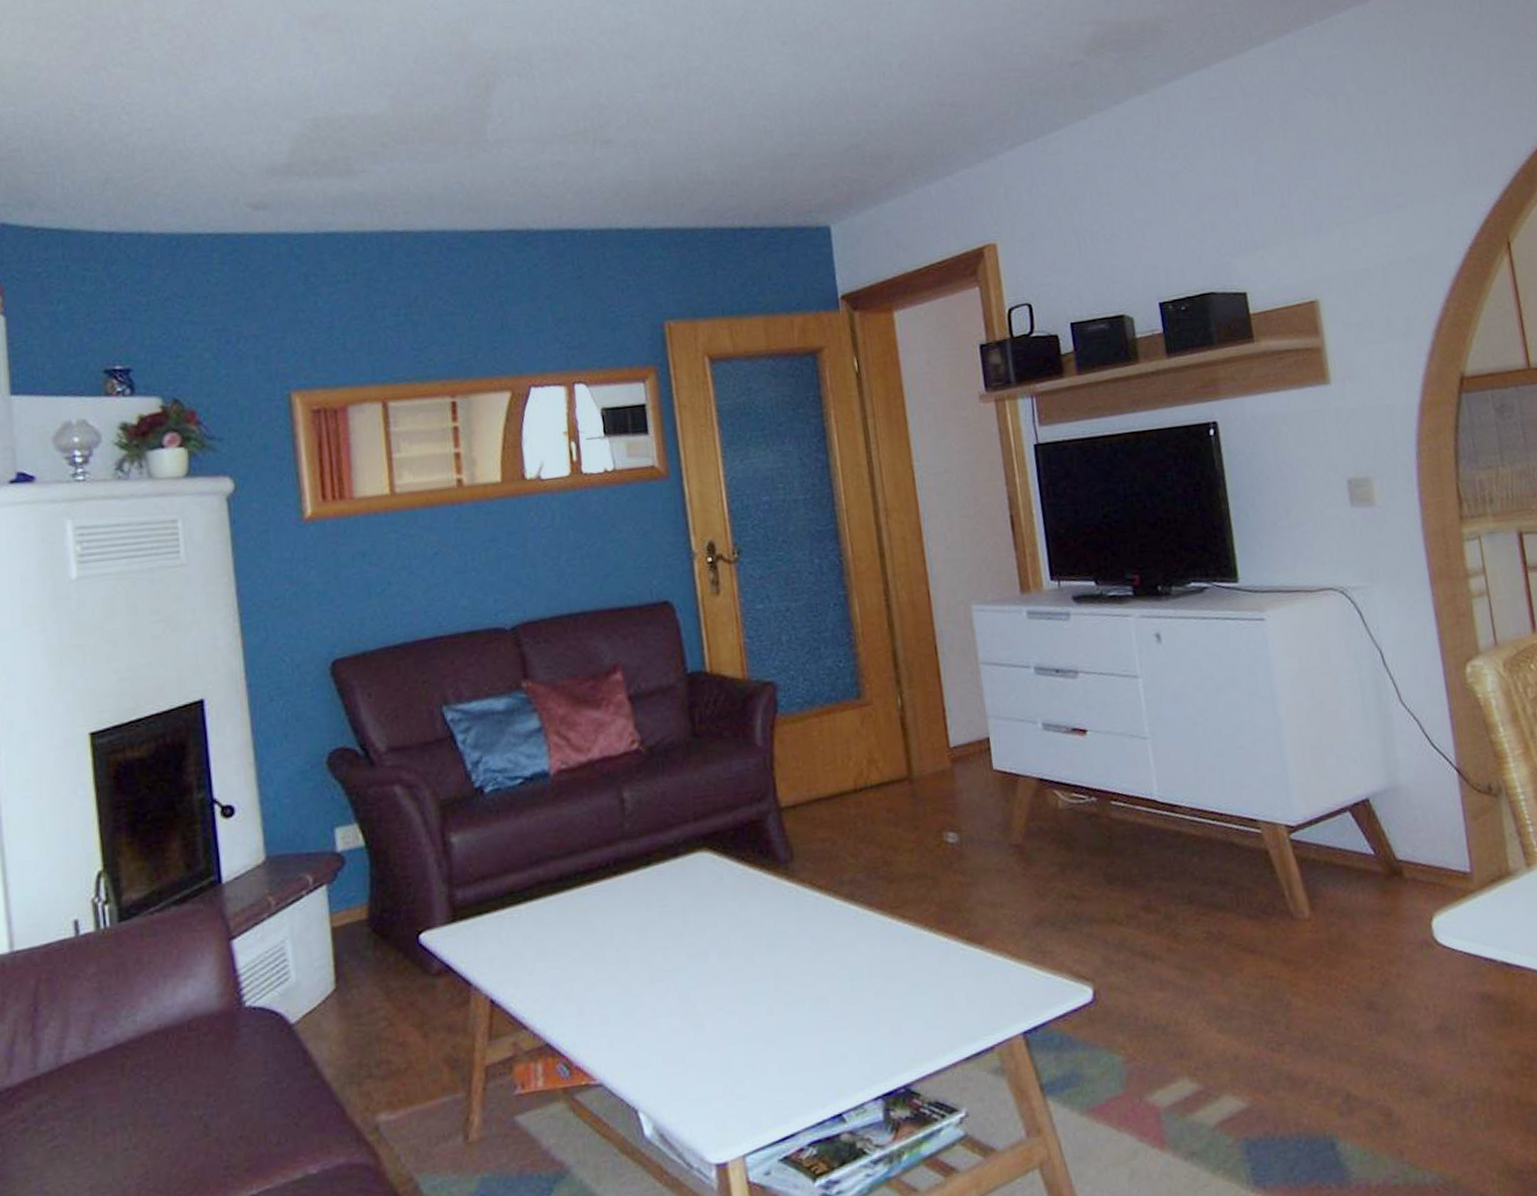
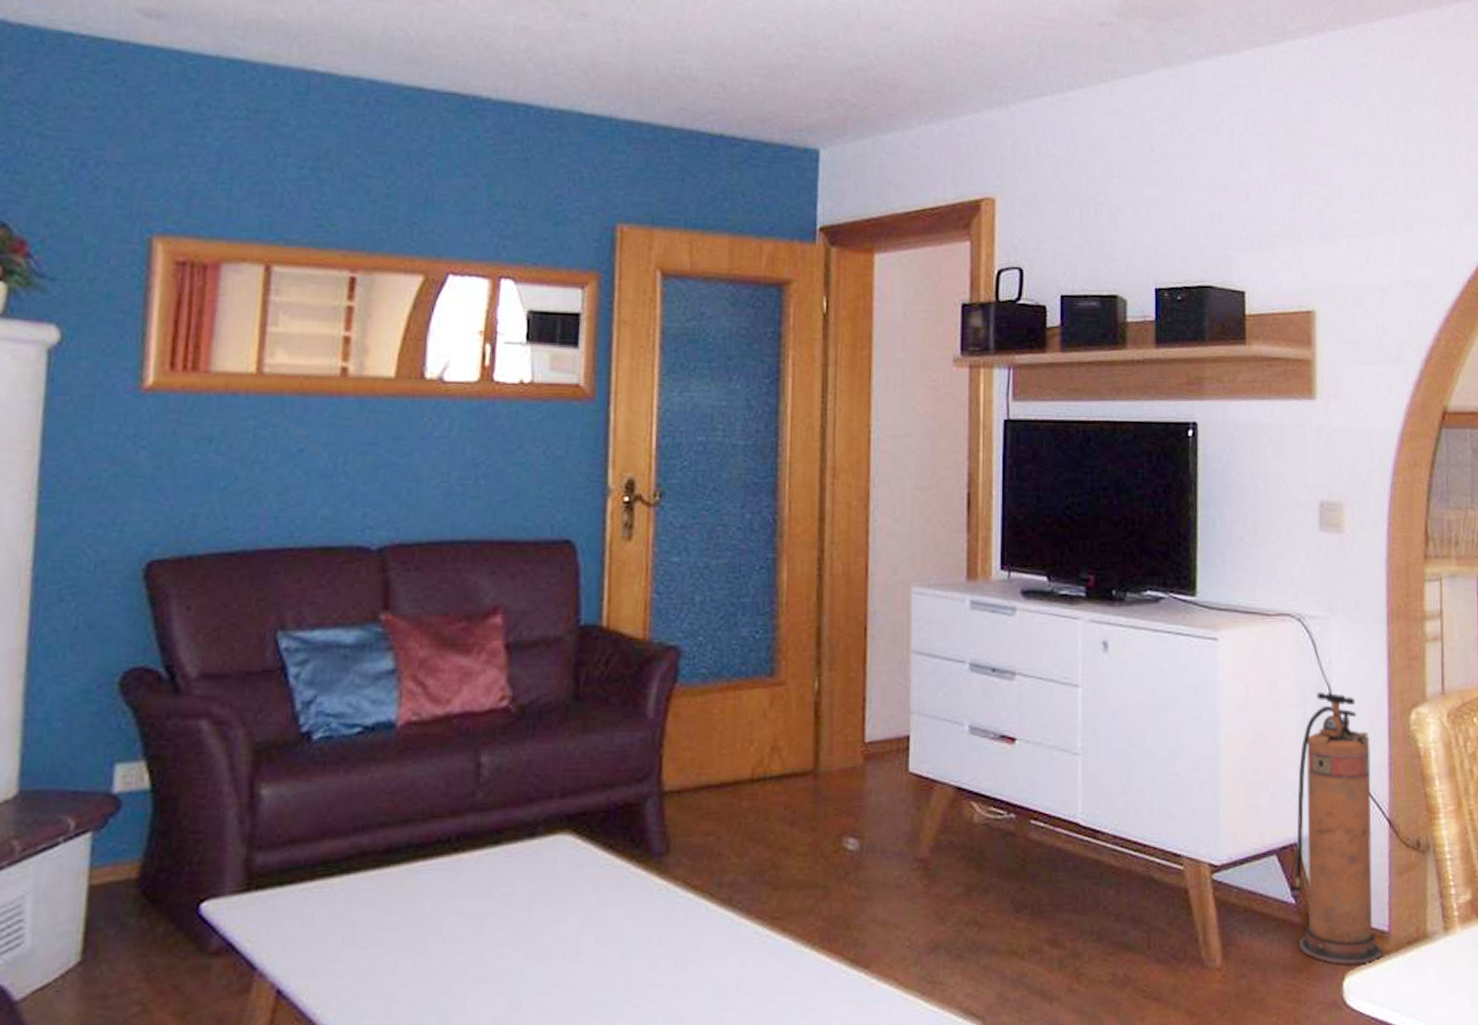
fire extinguisher: none [1360,656,1468,907] -> present [1290,692,1382,966]

